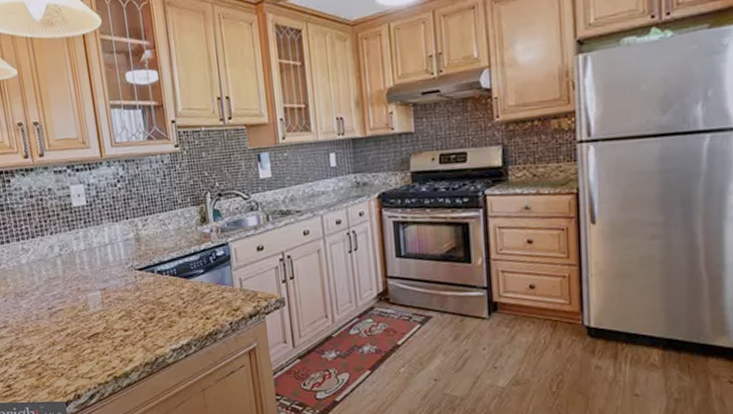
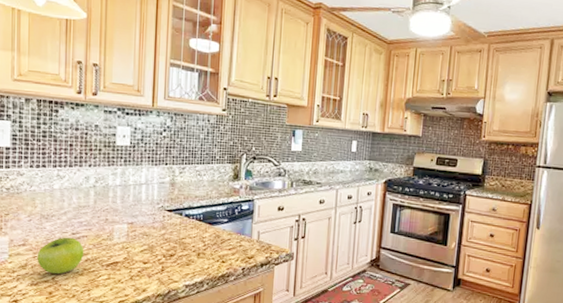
fruit: none [19,313,64,354] -> present [37,237,84,275]

